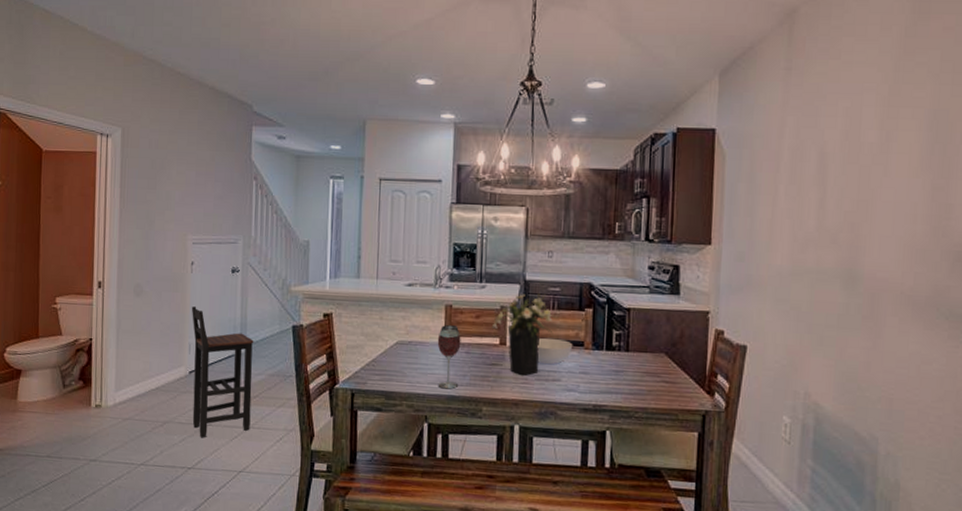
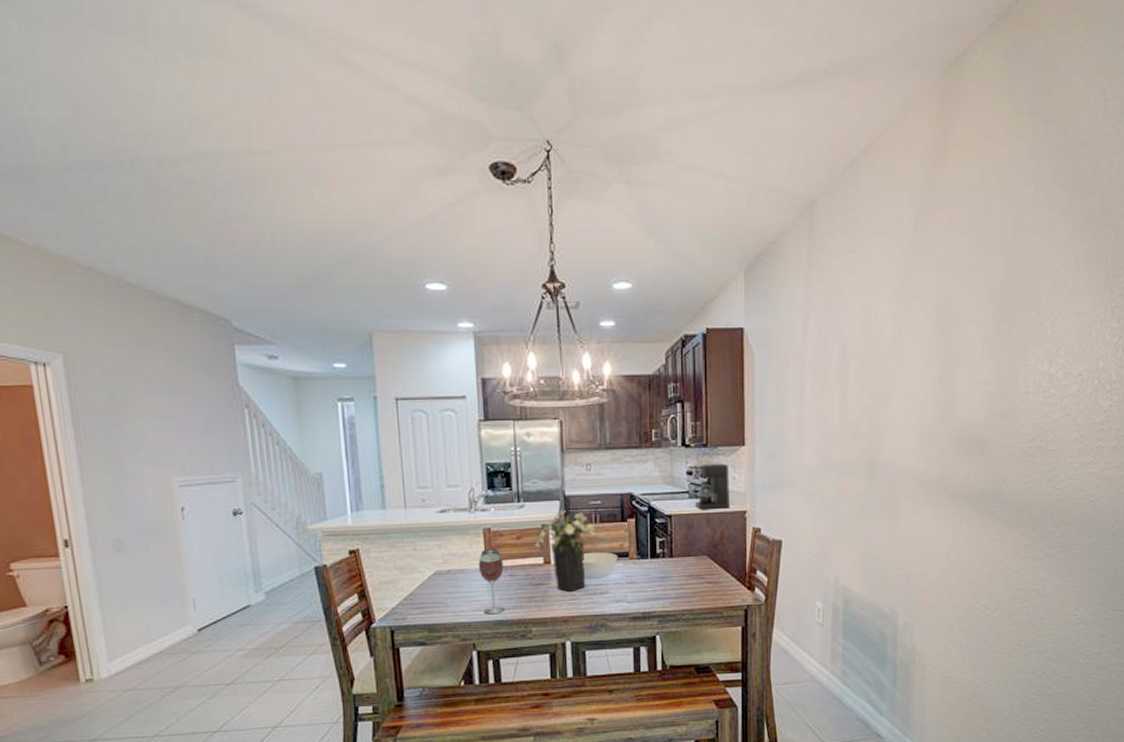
bar stool: present [191,306,254,438] -> none [189,557,280,699]
coffee maker: none [654,260,693,308] -> present [693,463,731,510]

